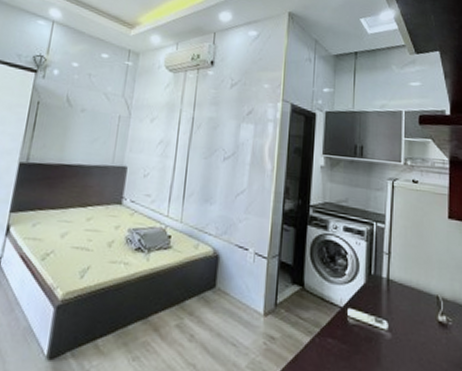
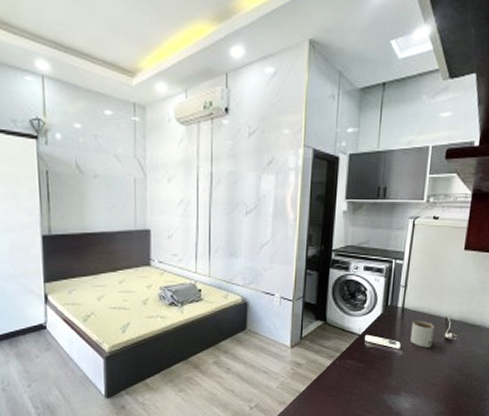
mug: none [399,295,425,332] -> present [410,320,435,347]

